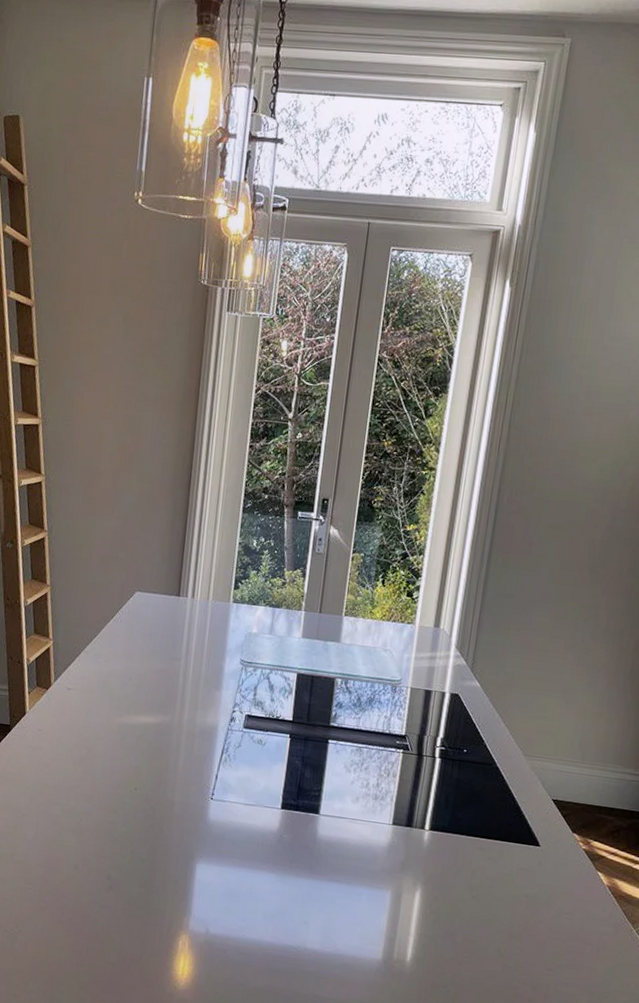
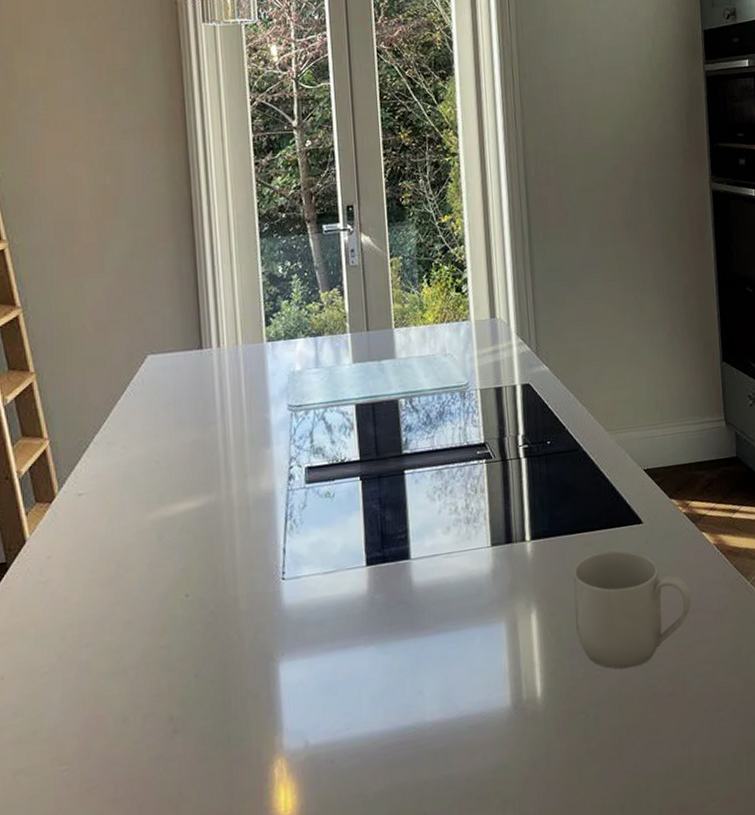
mug: none [454,859,573,967] -> present [573,550,691,669]

